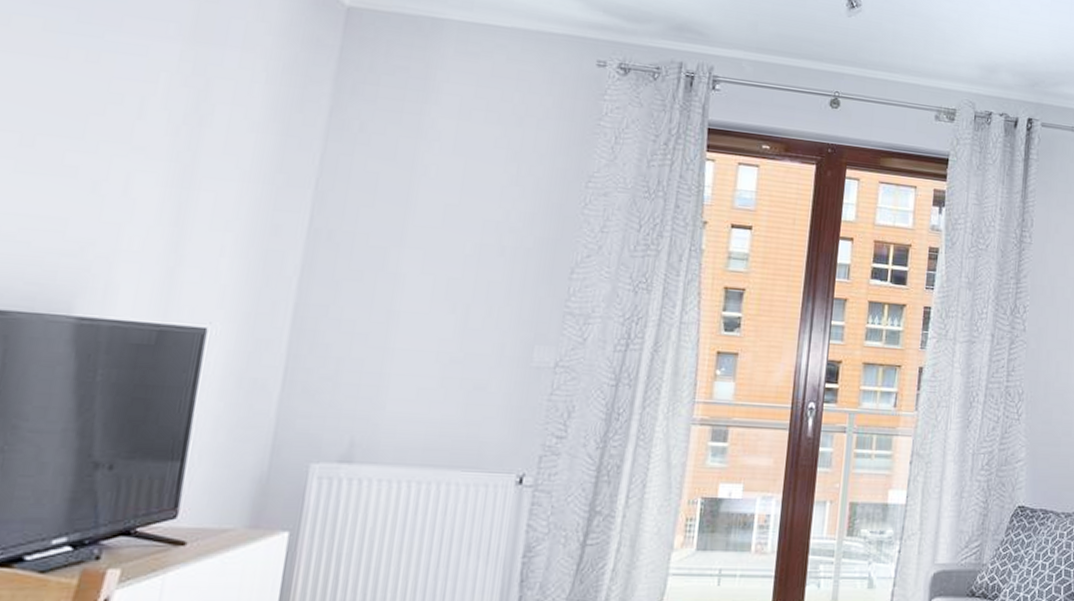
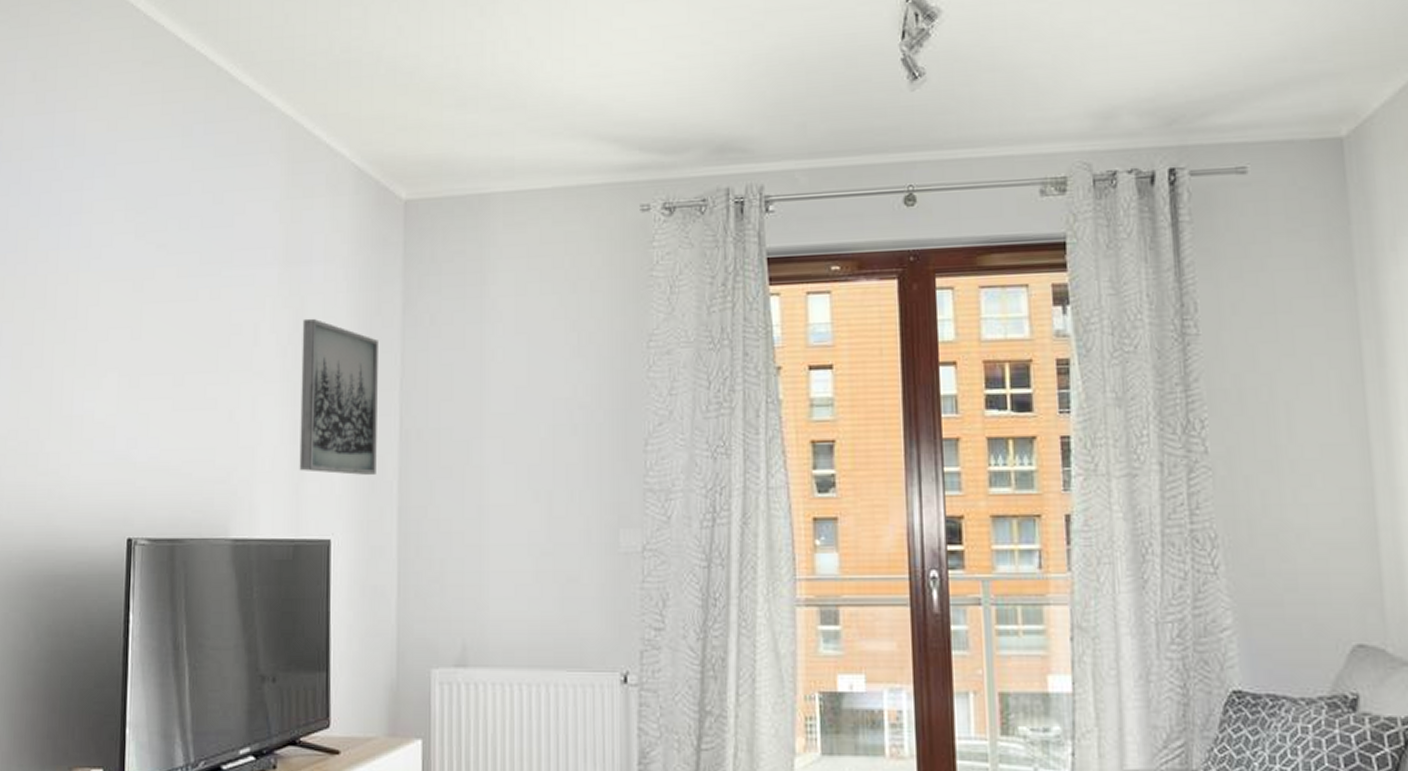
wall art: none [177,101,296,268] -> present [299,318,378,475]

